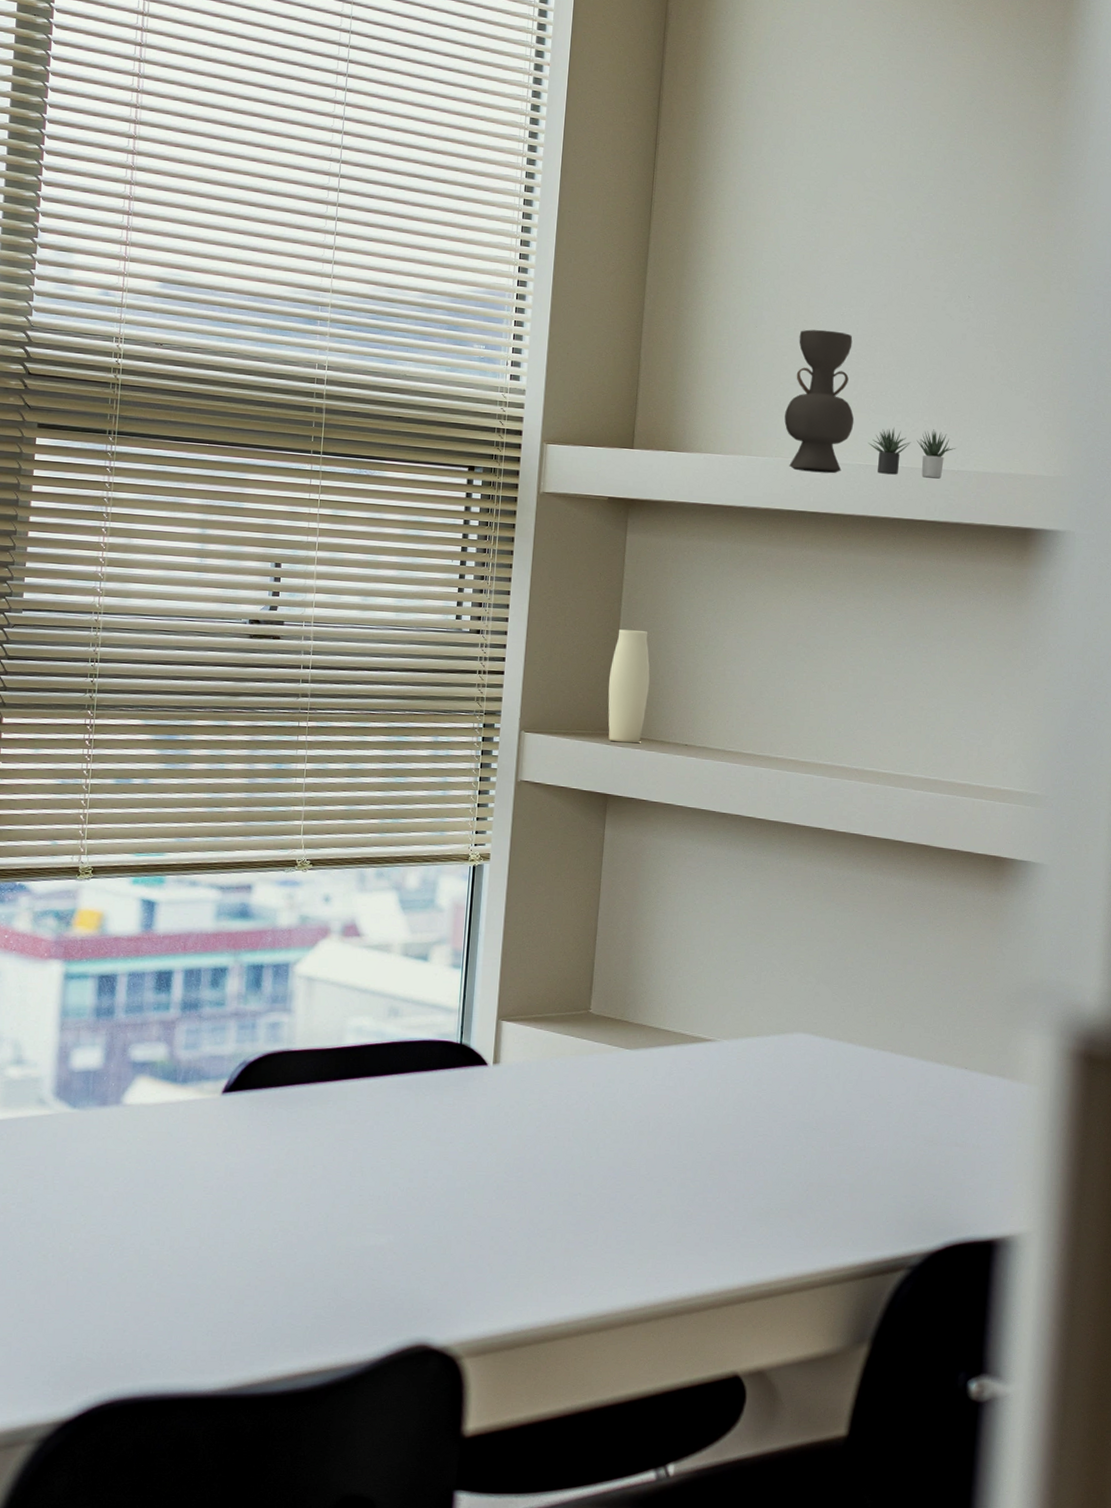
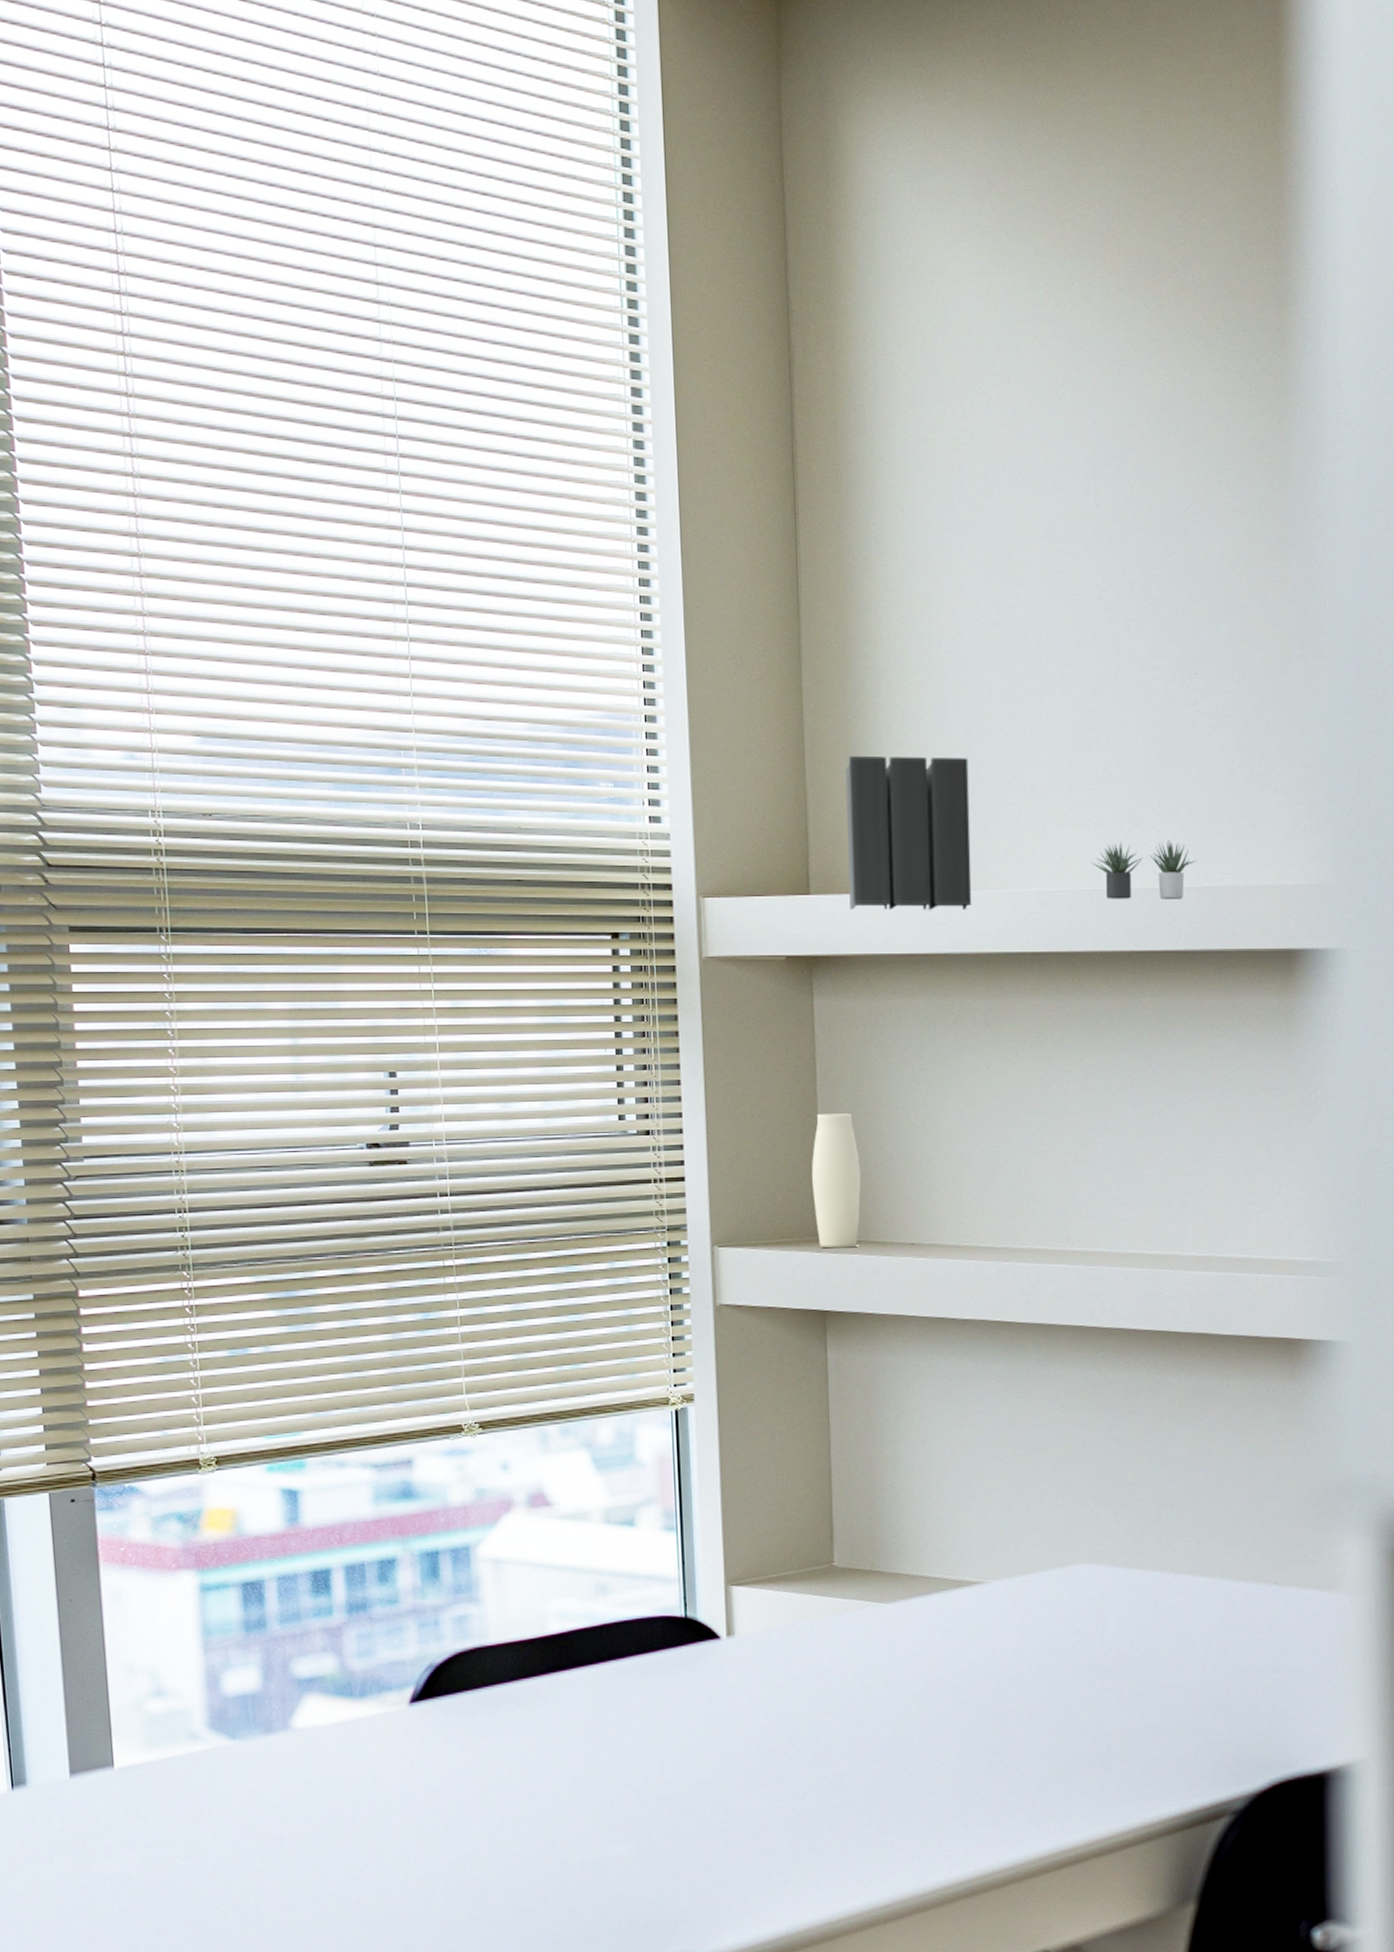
books: none [665,340,775,472] -> present [845,756,972,910]
decorative vase: present [784,329,855,474] -> none [988,729,1073,904]

